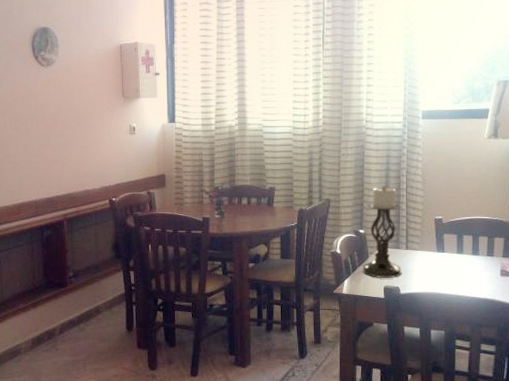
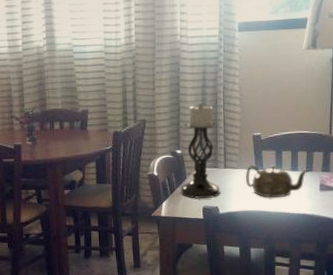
teapot: none [427,247,490,280] -> present [246,164,309,198]

